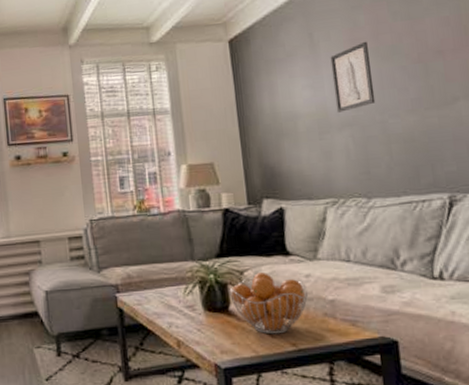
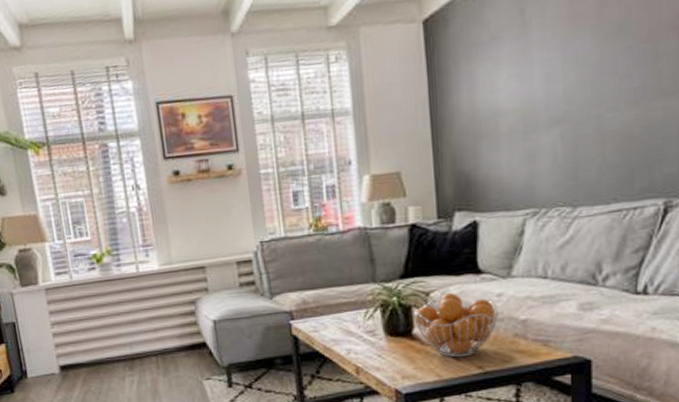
wall art: present [330,41,376,113] -> none [543,16,592,108]

